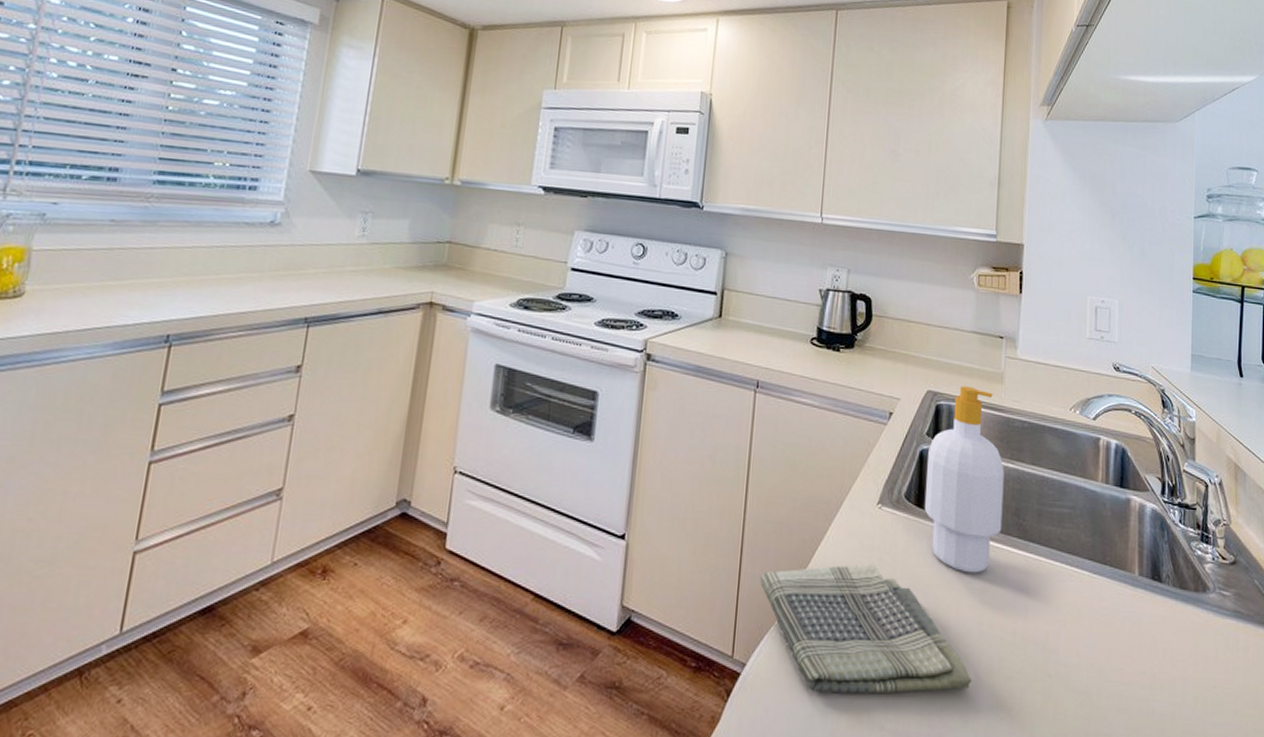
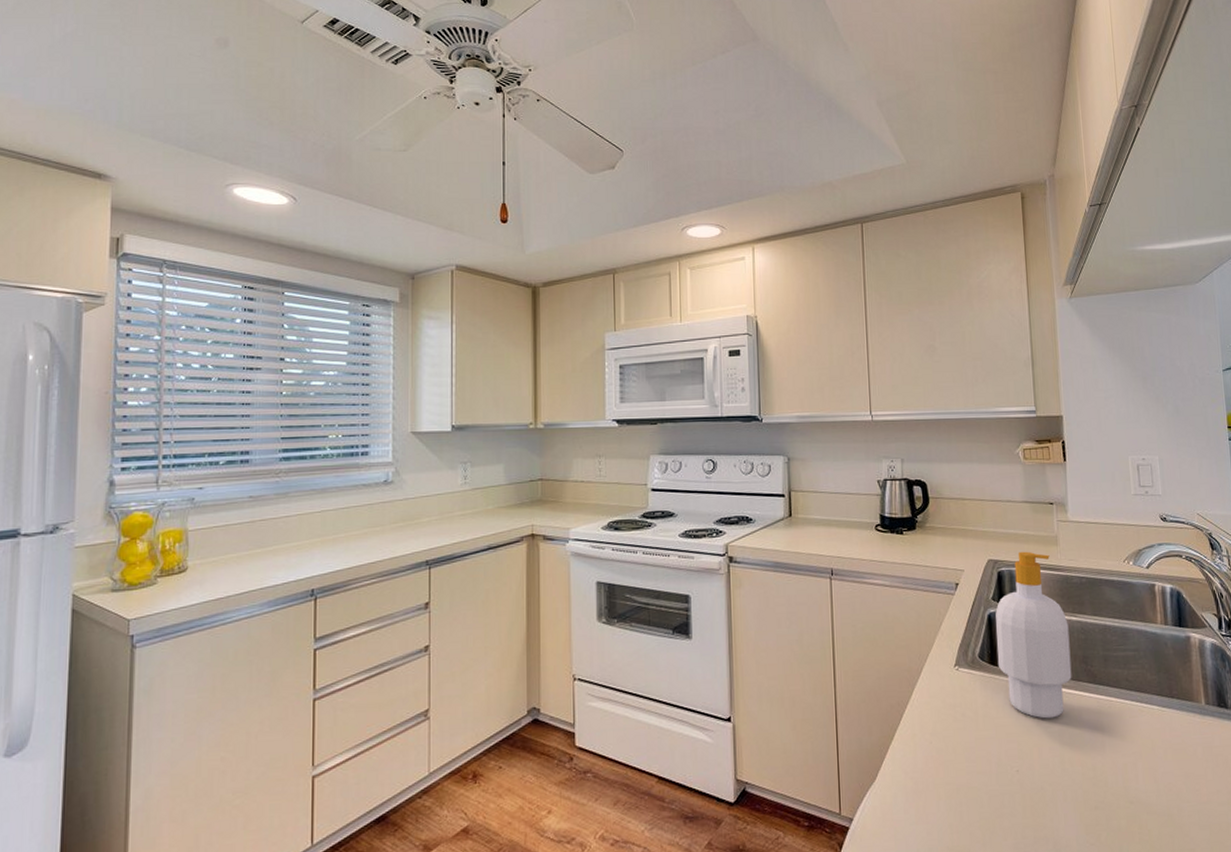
dish towel: present [759,563,972,694] -> none [855,719,1060,837]

